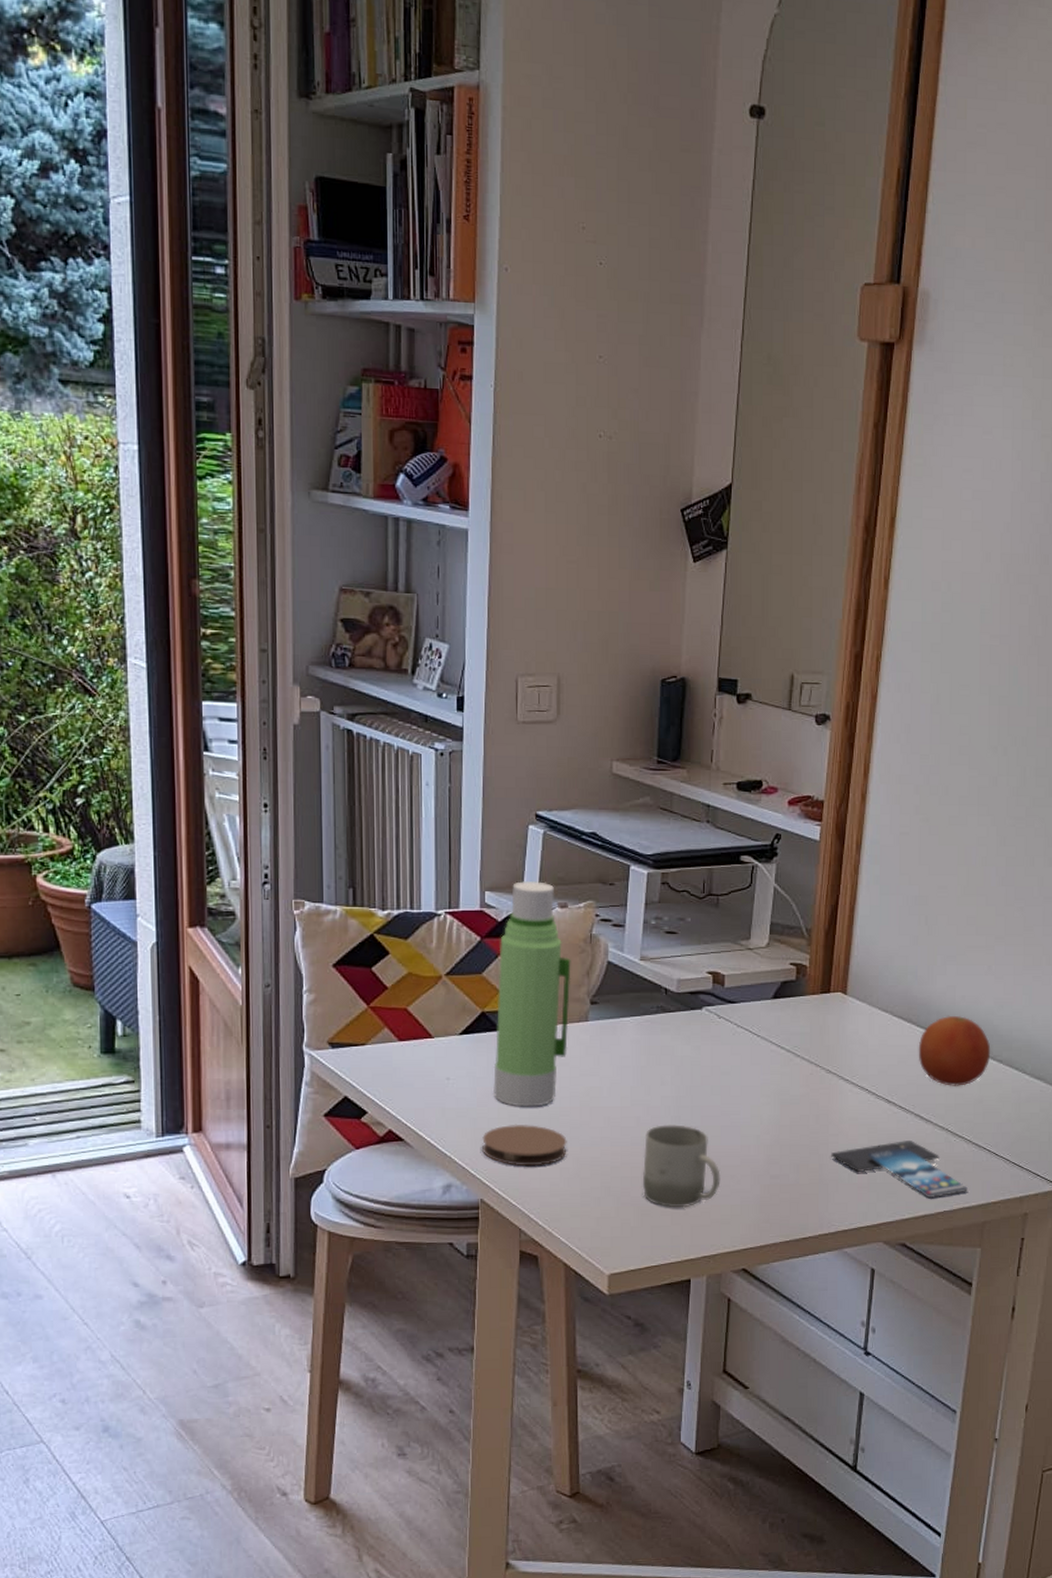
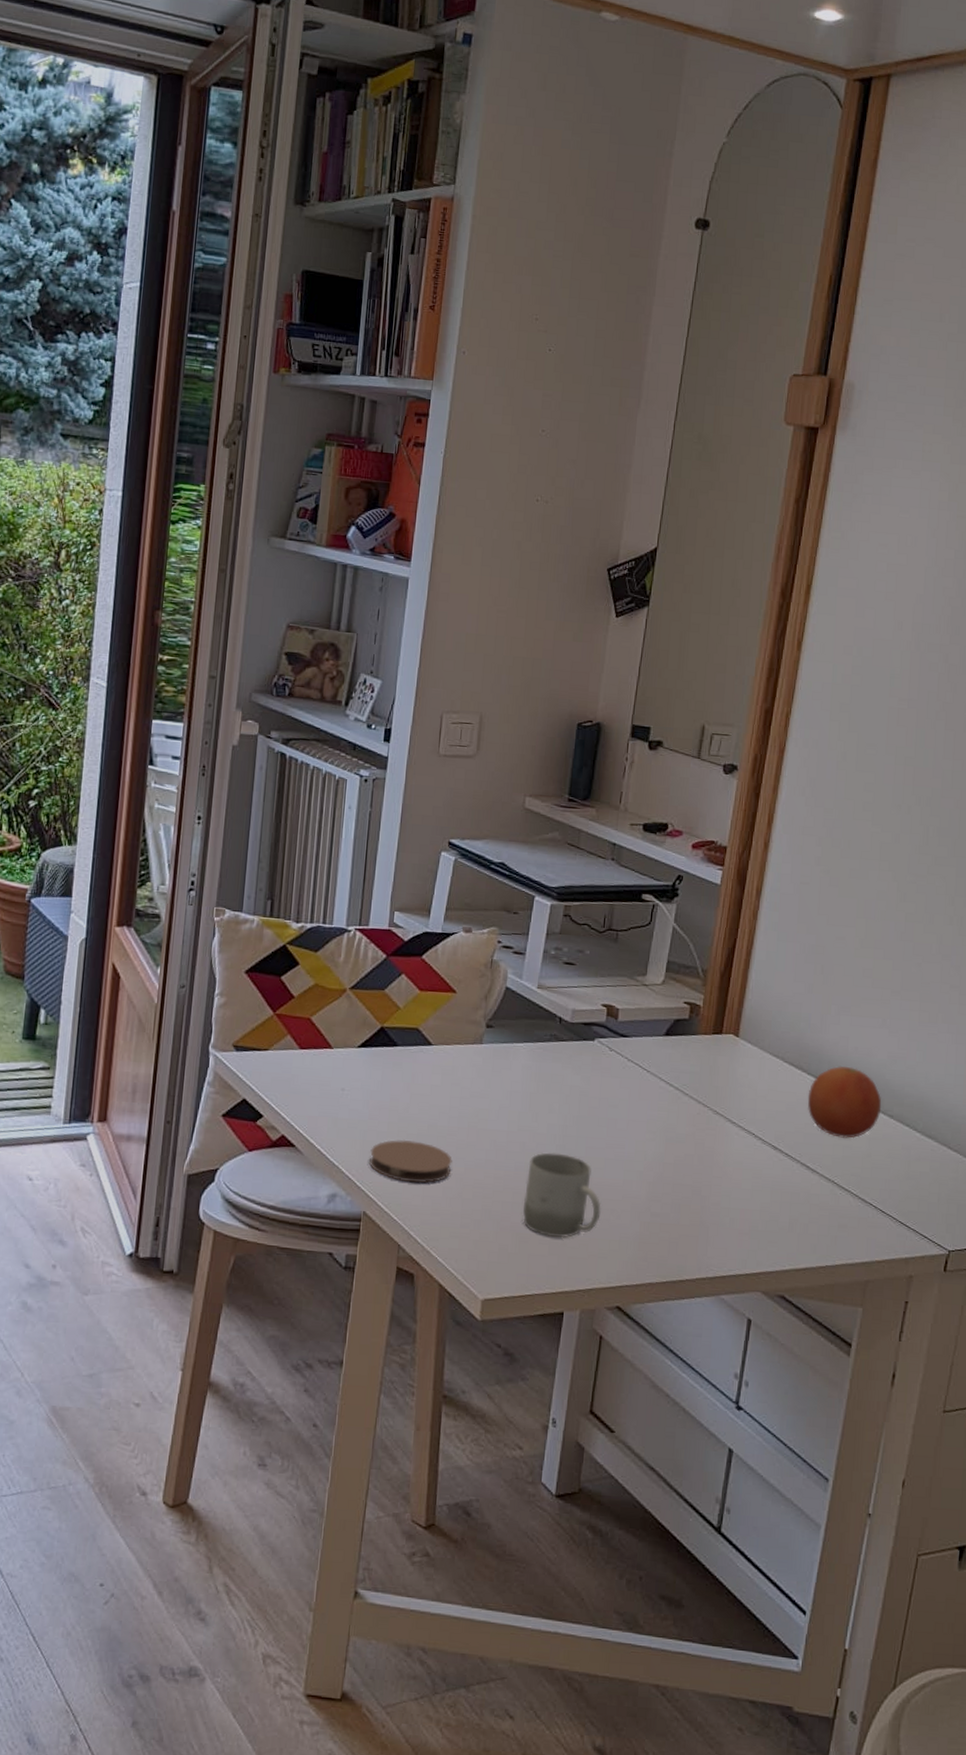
water bottle: present [493,880,571,1107] -> none [385,904,471,1124]
smartphone: present [831,1140,969,1199] -> none [713,1189,853,1251]

